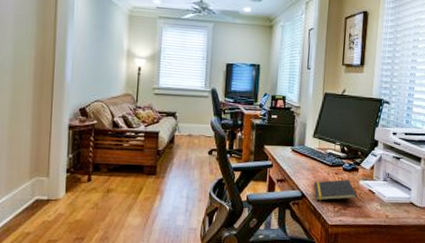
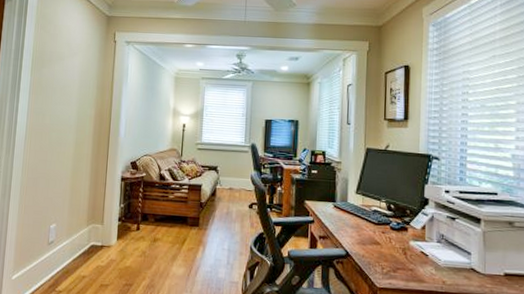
notepad: present [313,179,357,201] -> none [358,239,408,261]

